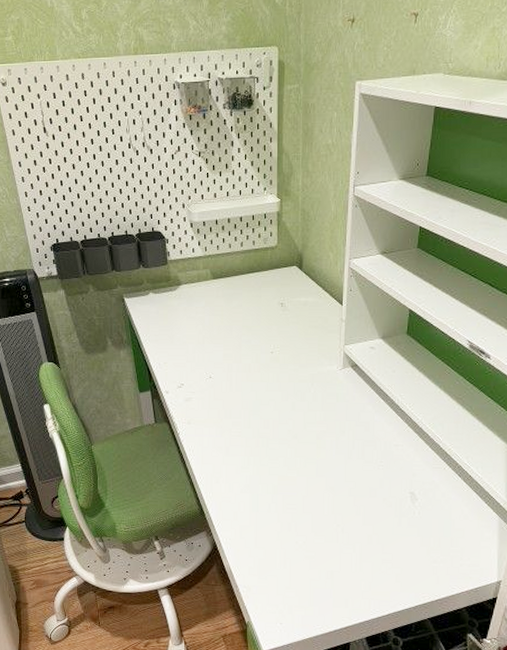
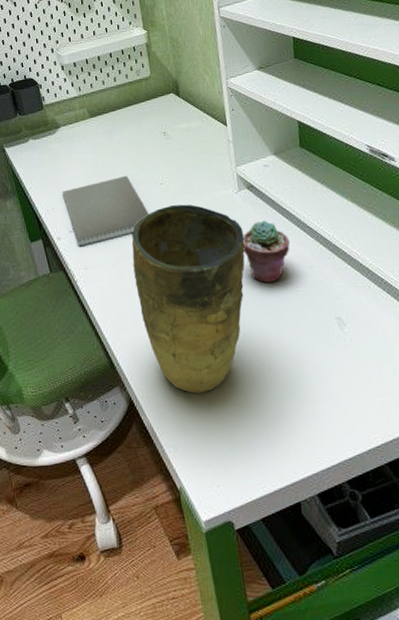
notebook: none [176,340,257,403] -> present [62,175,150,248]
vase: none [234,374,341,545] -> present [131,204,245,394]
potted succulent: none [338,398,382,456] -> present [242,220,290,284]

